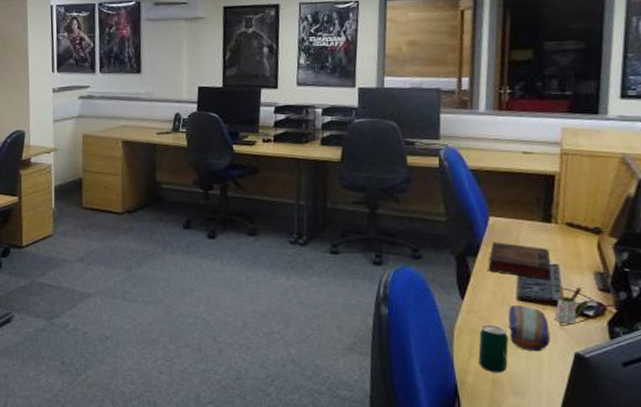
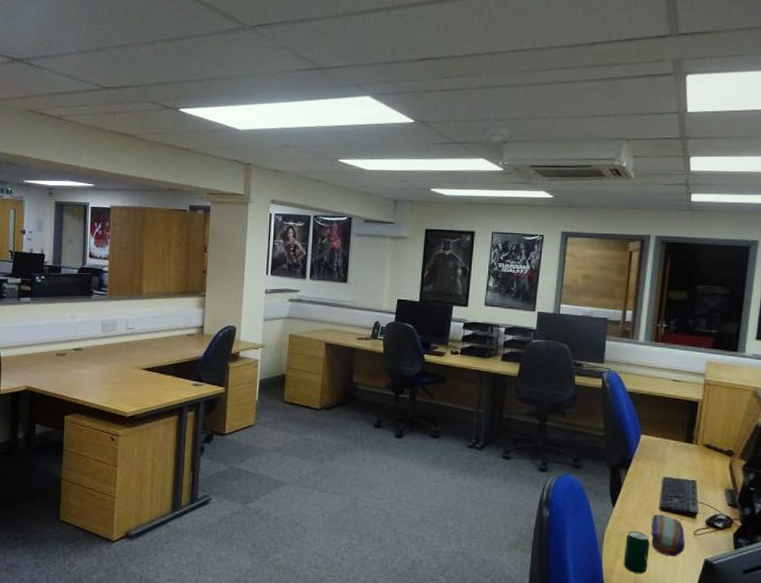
book: present [488,242,550,280] -> none [637,457,689,493]
pen holder: present [555,285,586,325] -> none [690,499,717,534]

